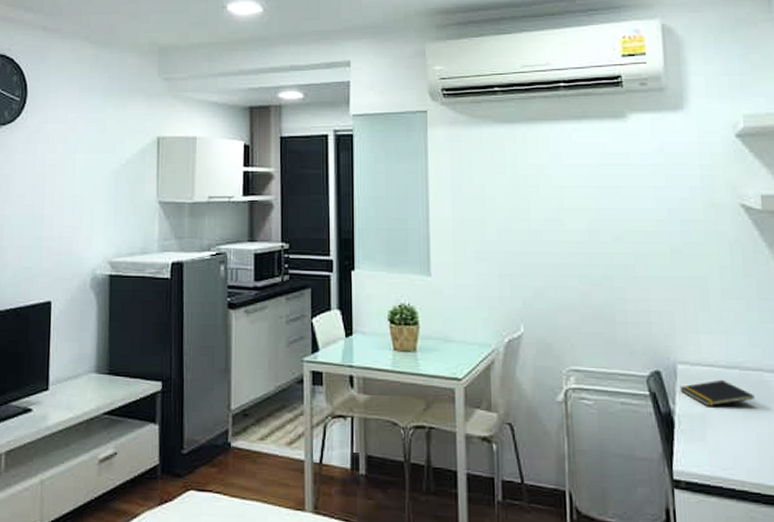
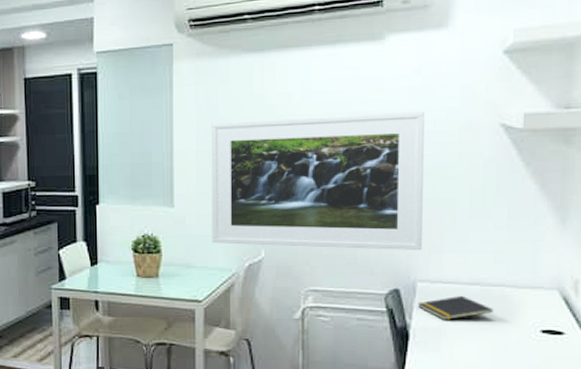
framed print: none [466,188,680,330] -> present [211,111,424,250]

